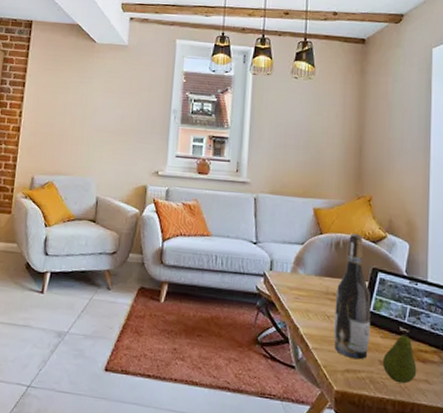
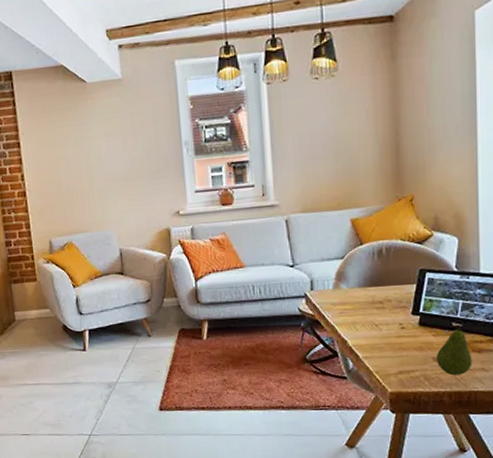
wine bottle: present [334,233,371,360] -> none [382,237,422,361]

